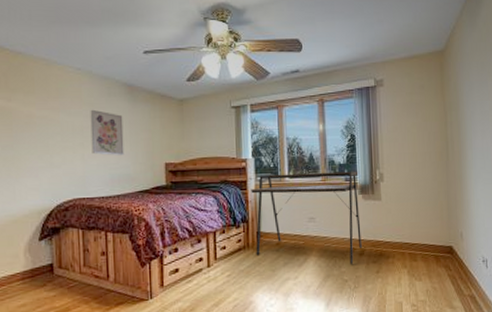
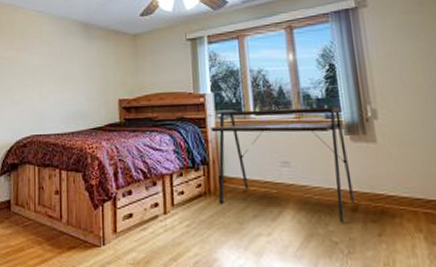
wall art: present [90,109,124,155] -> none [49,48,79,92]

